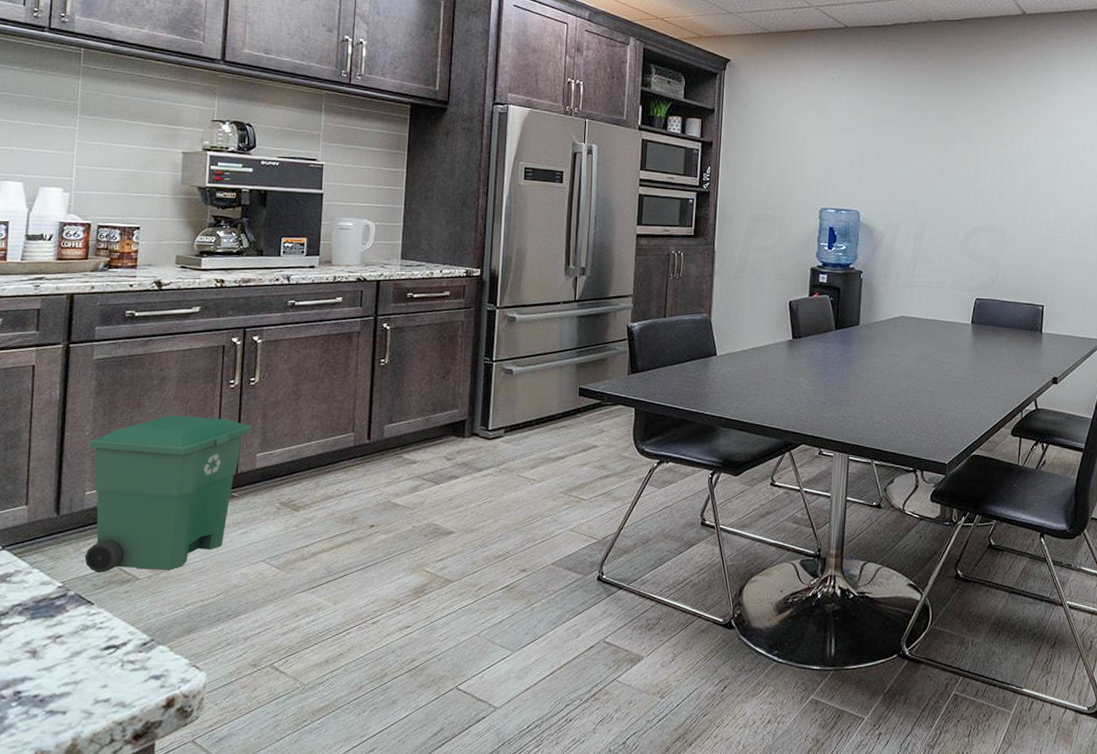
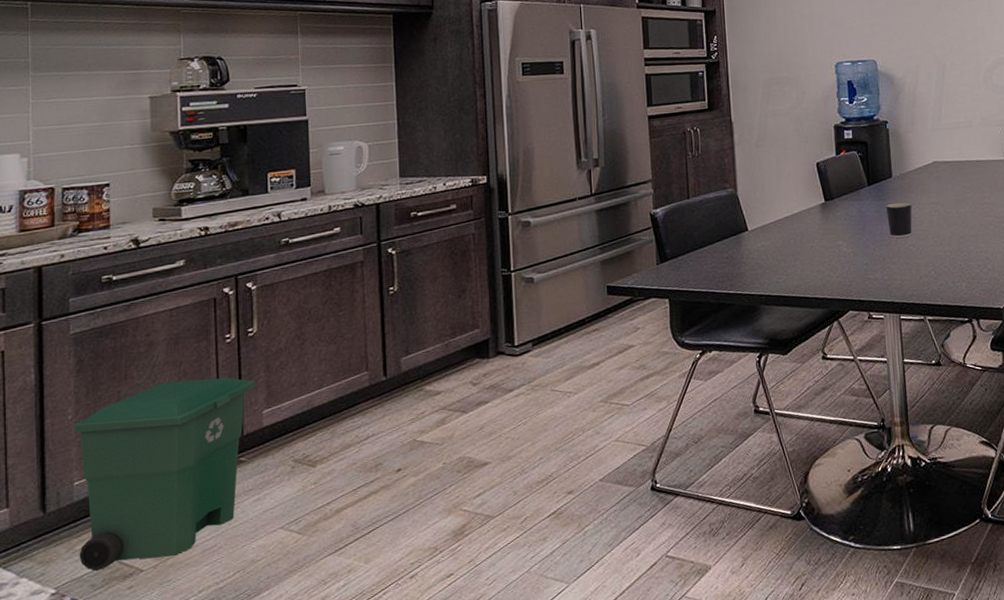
mug: none [849,349,875,384] -> present [885,202,913,239]

